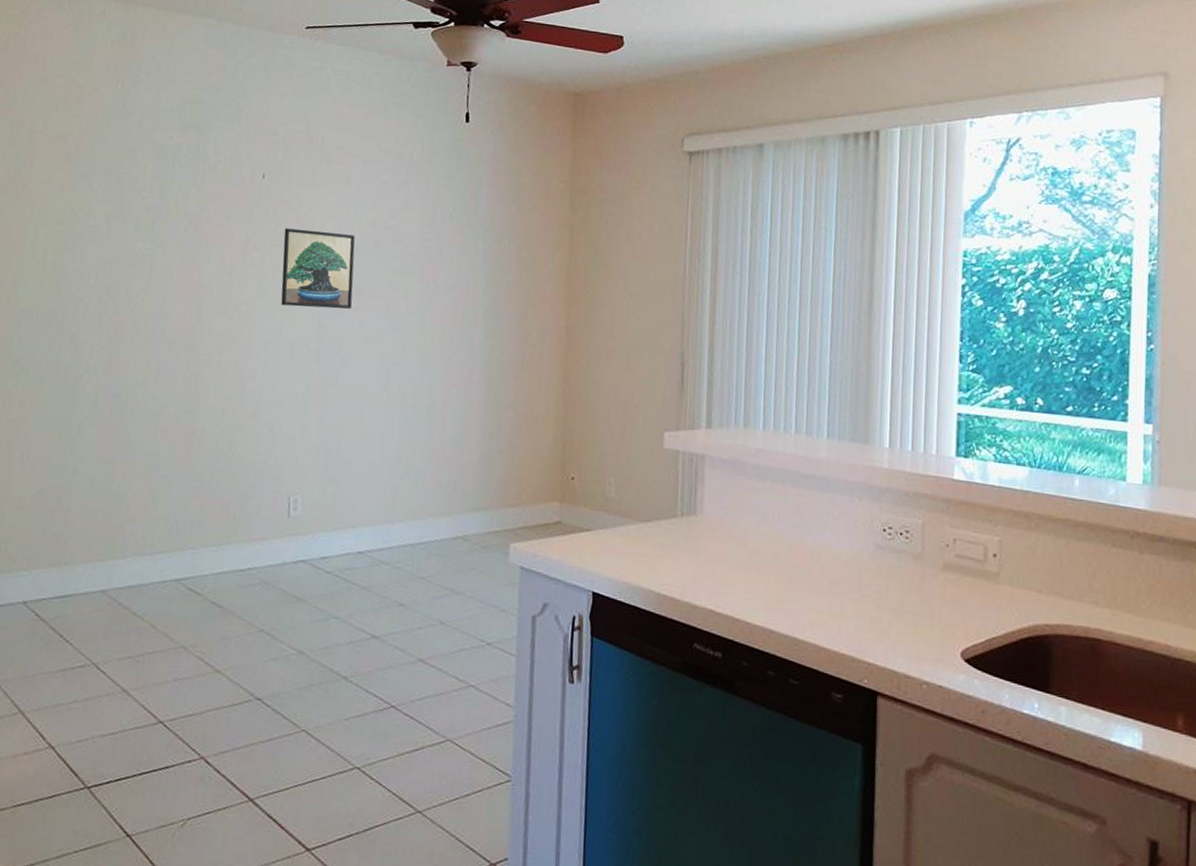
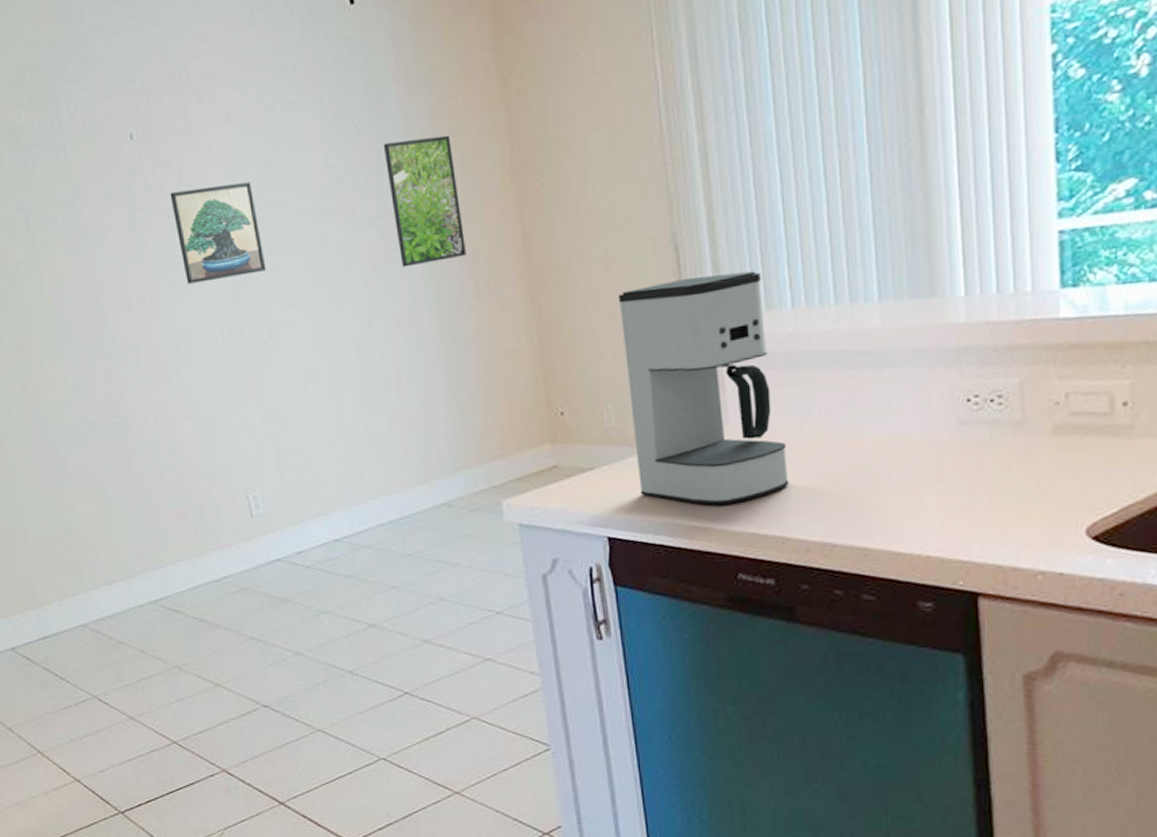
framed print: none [465,231,524,334] -> present [383,135,466,268]
coffee maker: none [625,389,746,581] -> present [619,271,789,505]

